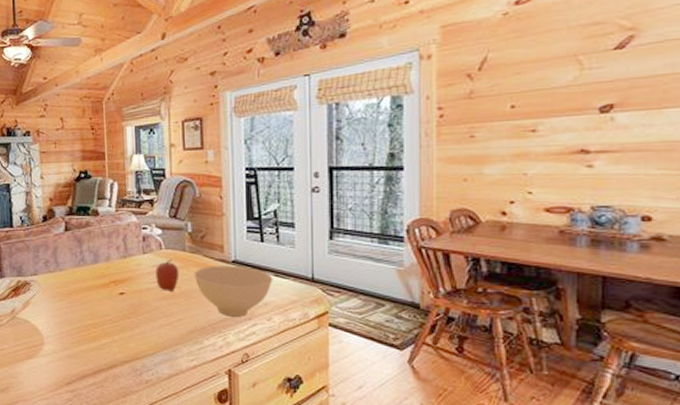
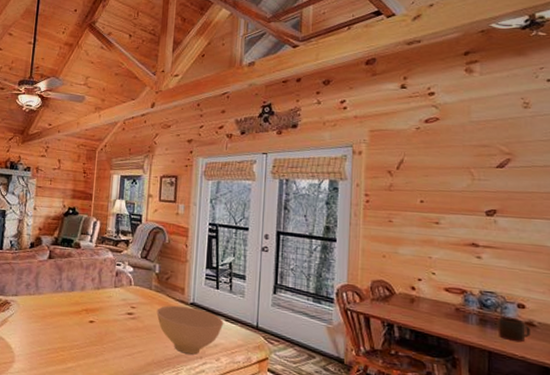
fruit: present [155,259,180,291] -> none [123,295,144,325]
mug: none [614,233,659,262] -> present [497,316,531,343]

